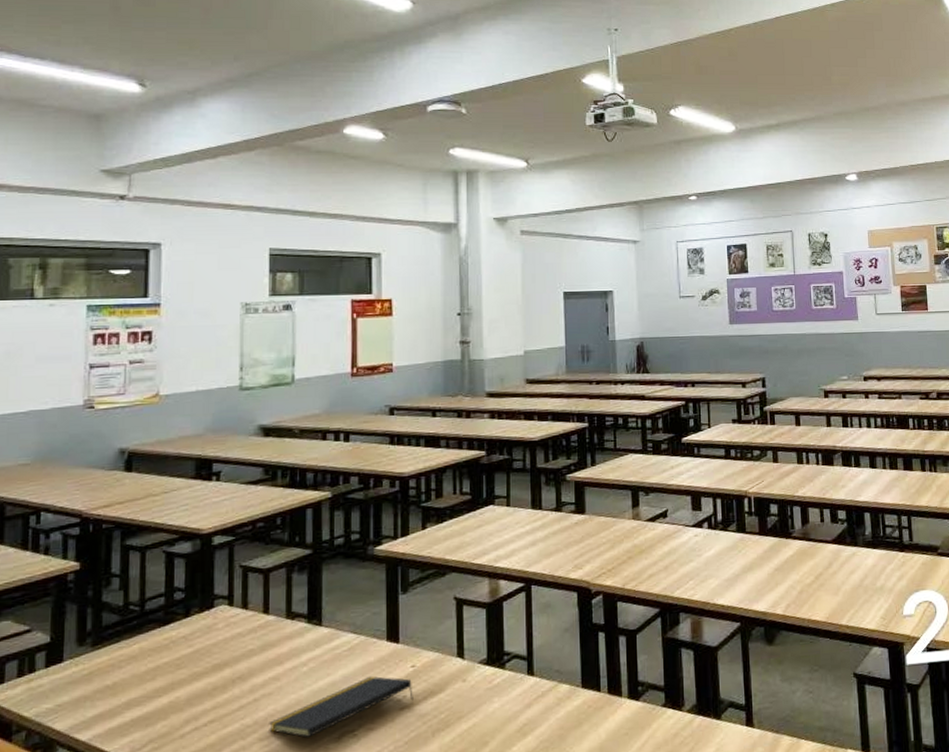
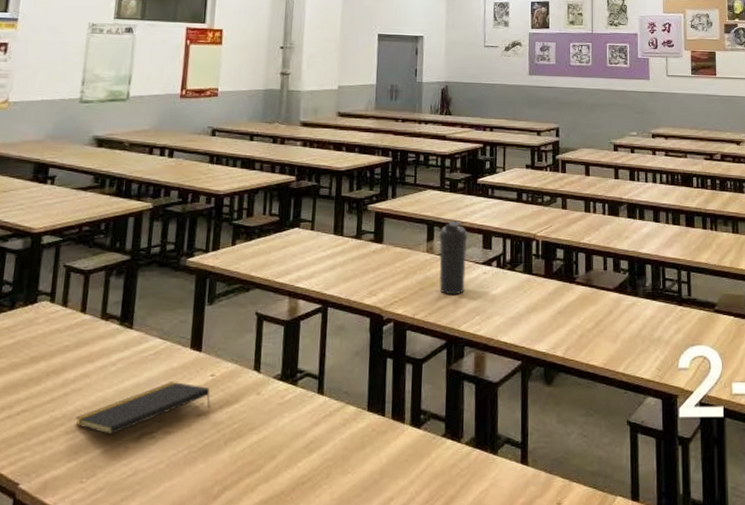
water bottle: none [645,483,676,562] -> present [439,220,468,296]

